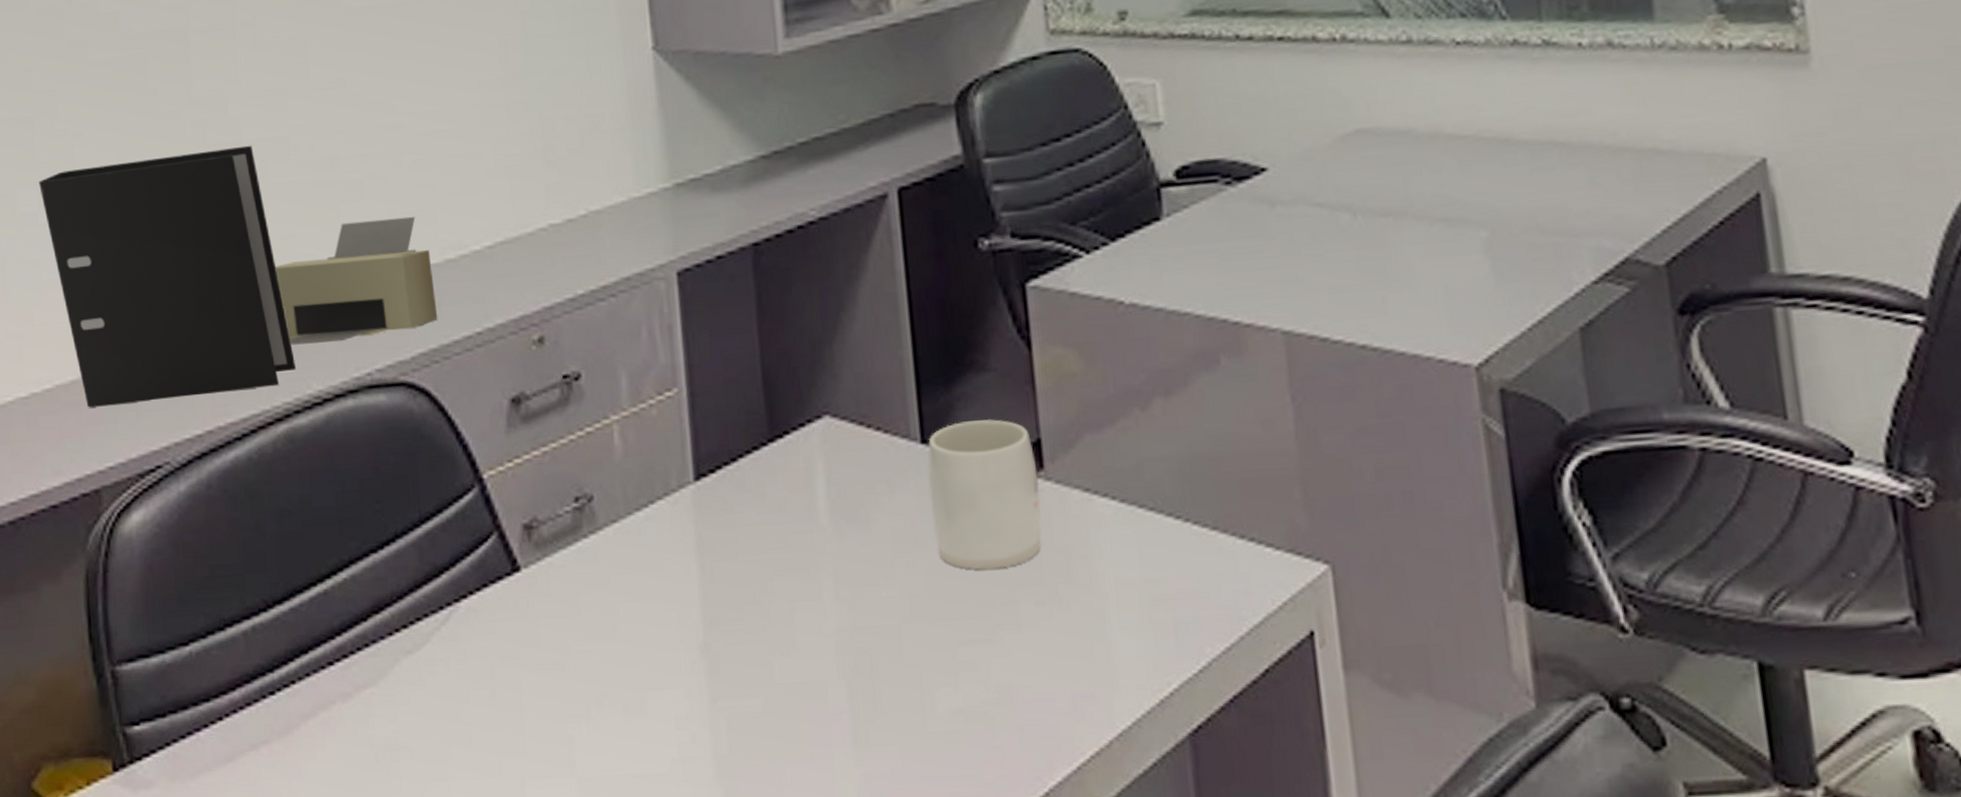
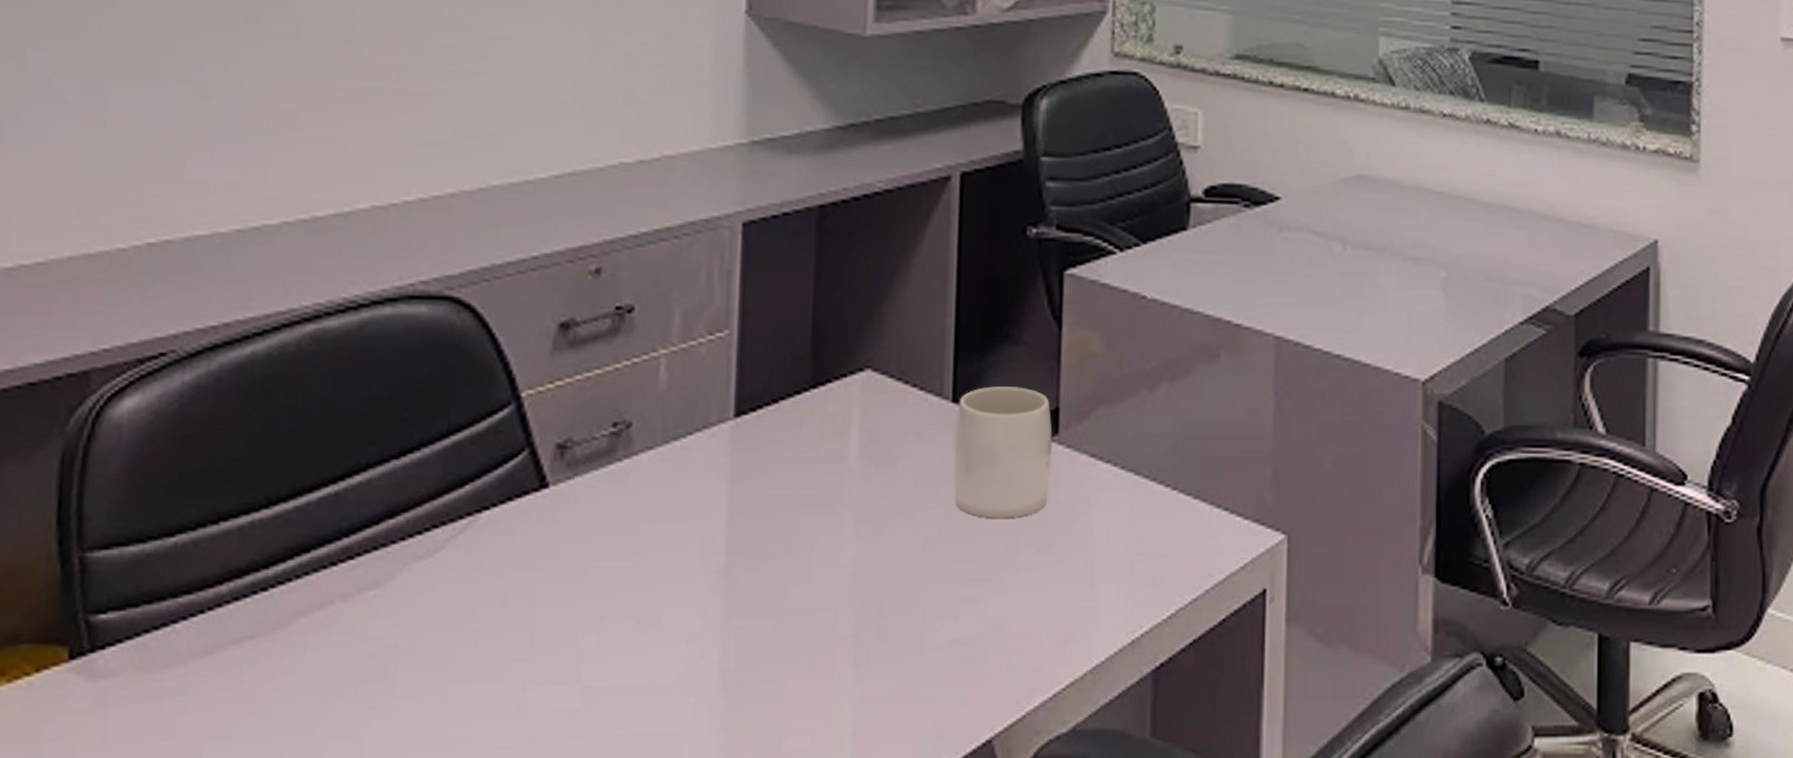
binder: present [39,145,296,408] -> none [55,39,332,287]
printer: present [275,216,438,345] -> none [322,134,494,250]

